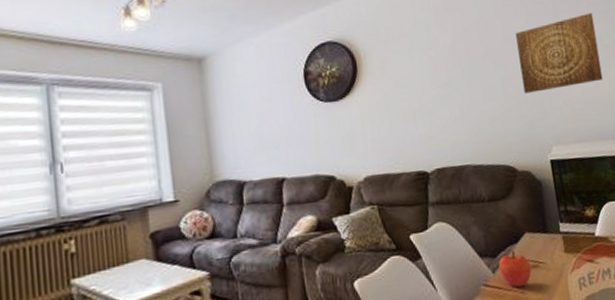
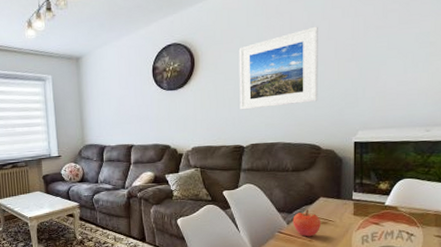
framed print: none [407,25,505,126] -> present [238,26,318,110]
wall art: present [515,12,603,93] -> none [340,11,424,86]

